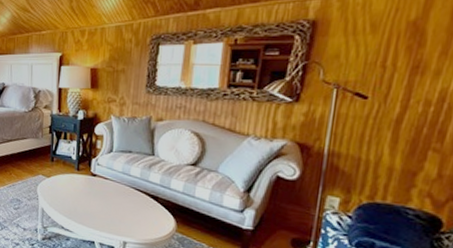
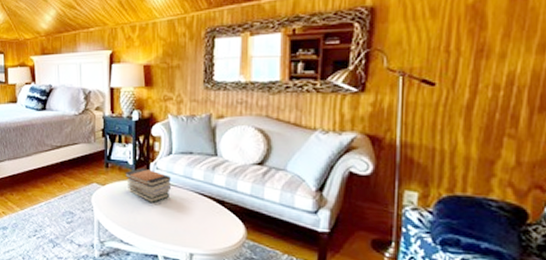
book stack: none [68,163,110,195] -> present [125,168,171,202]

